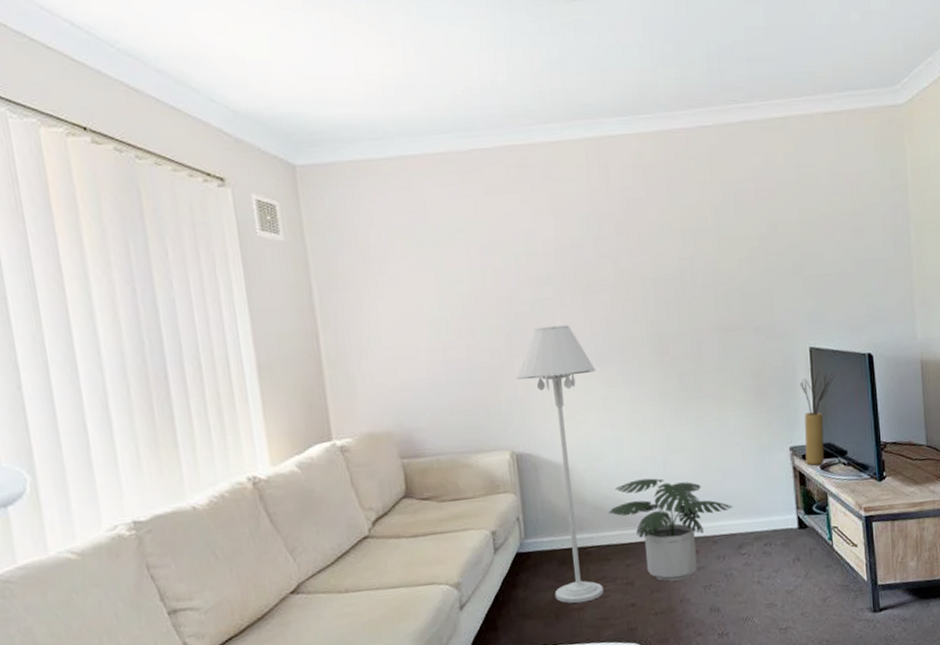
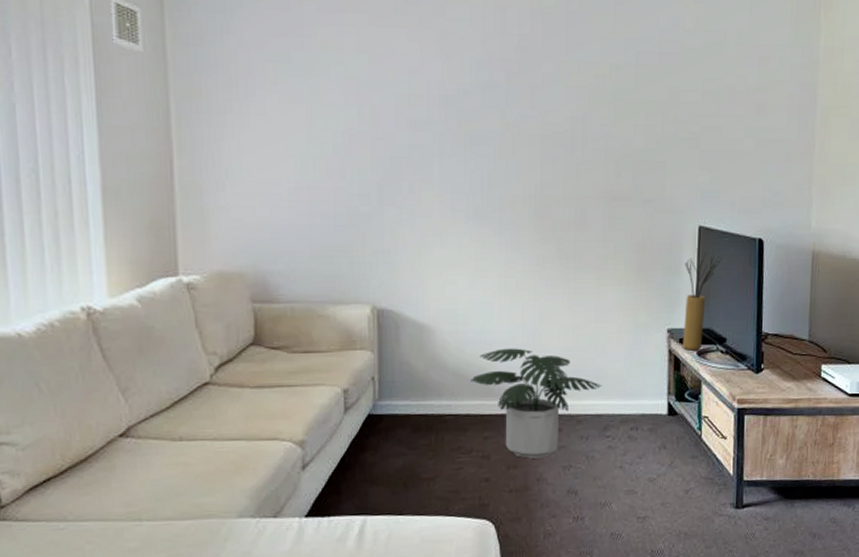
floor lamp: present [517,325,604,604] -> none [386,175,471,474]

